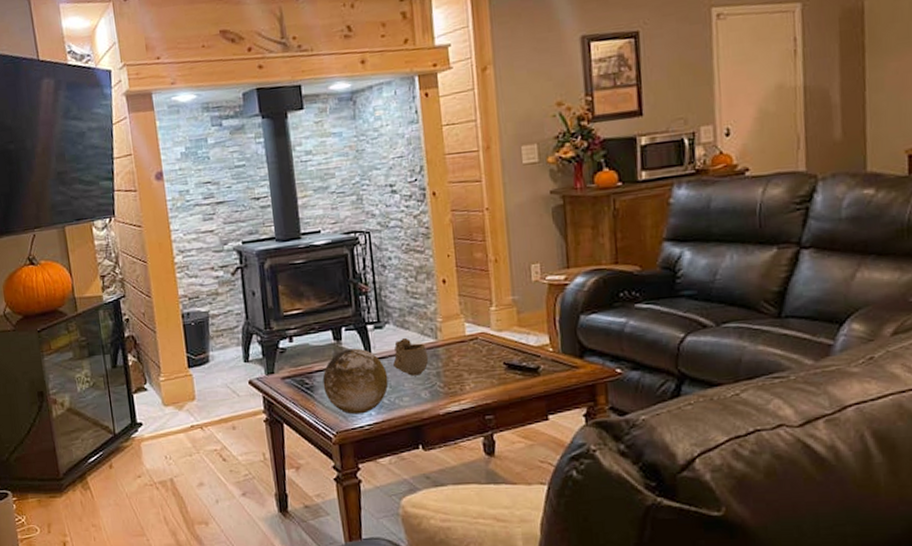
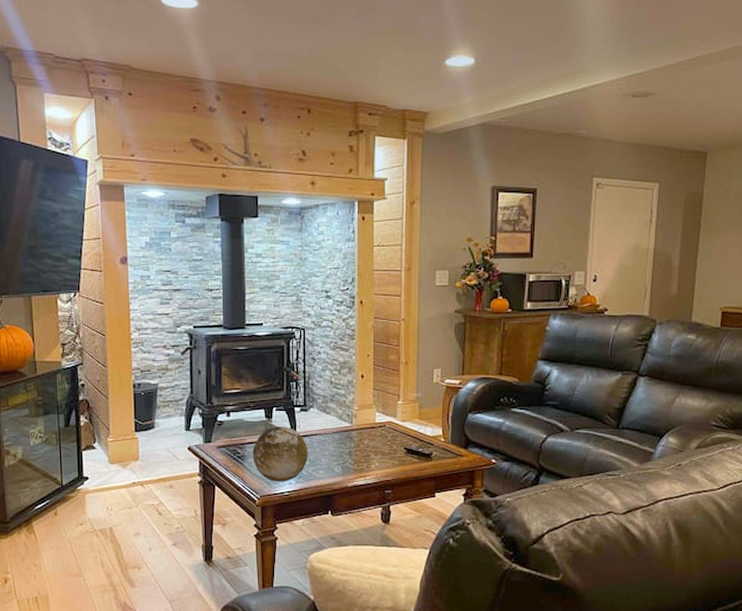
mug: present [393,337,429,376] -> none [314,420,344,453]

